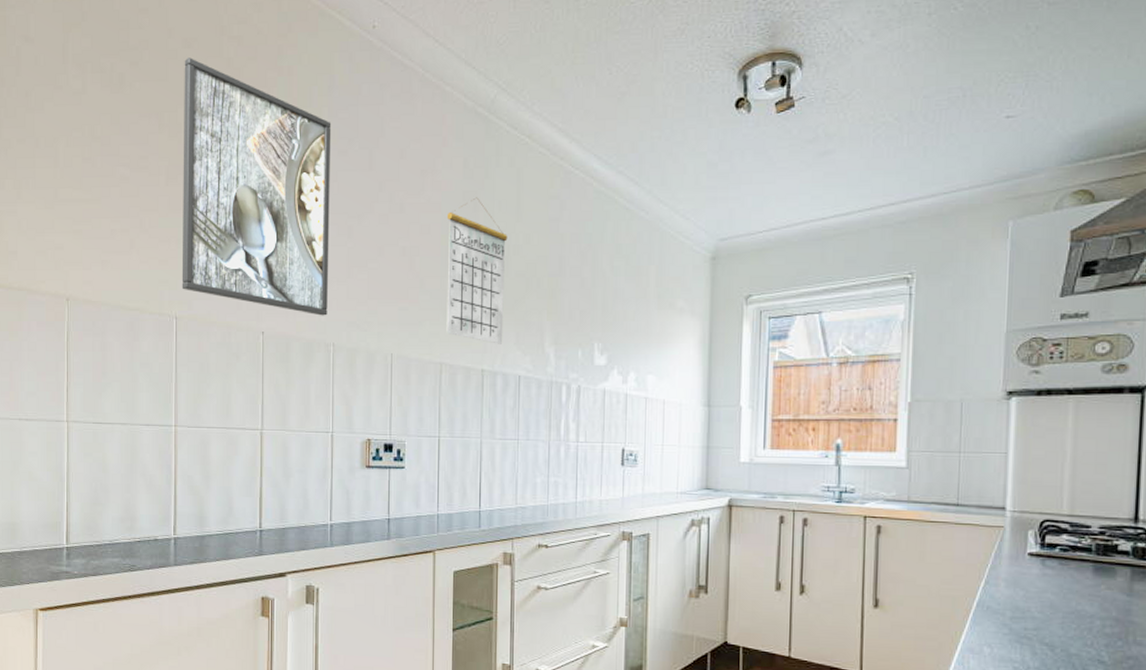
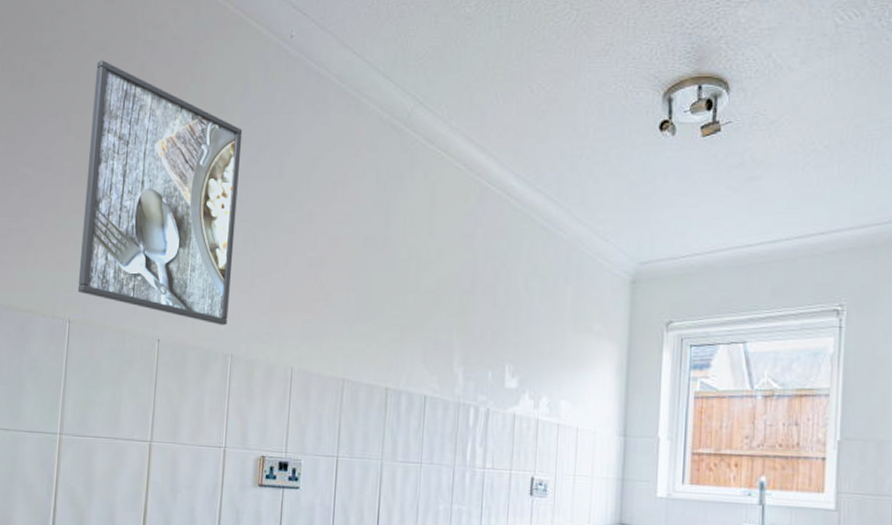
calendar: present [446,197,508,344] -> none [350,210,419,362]

